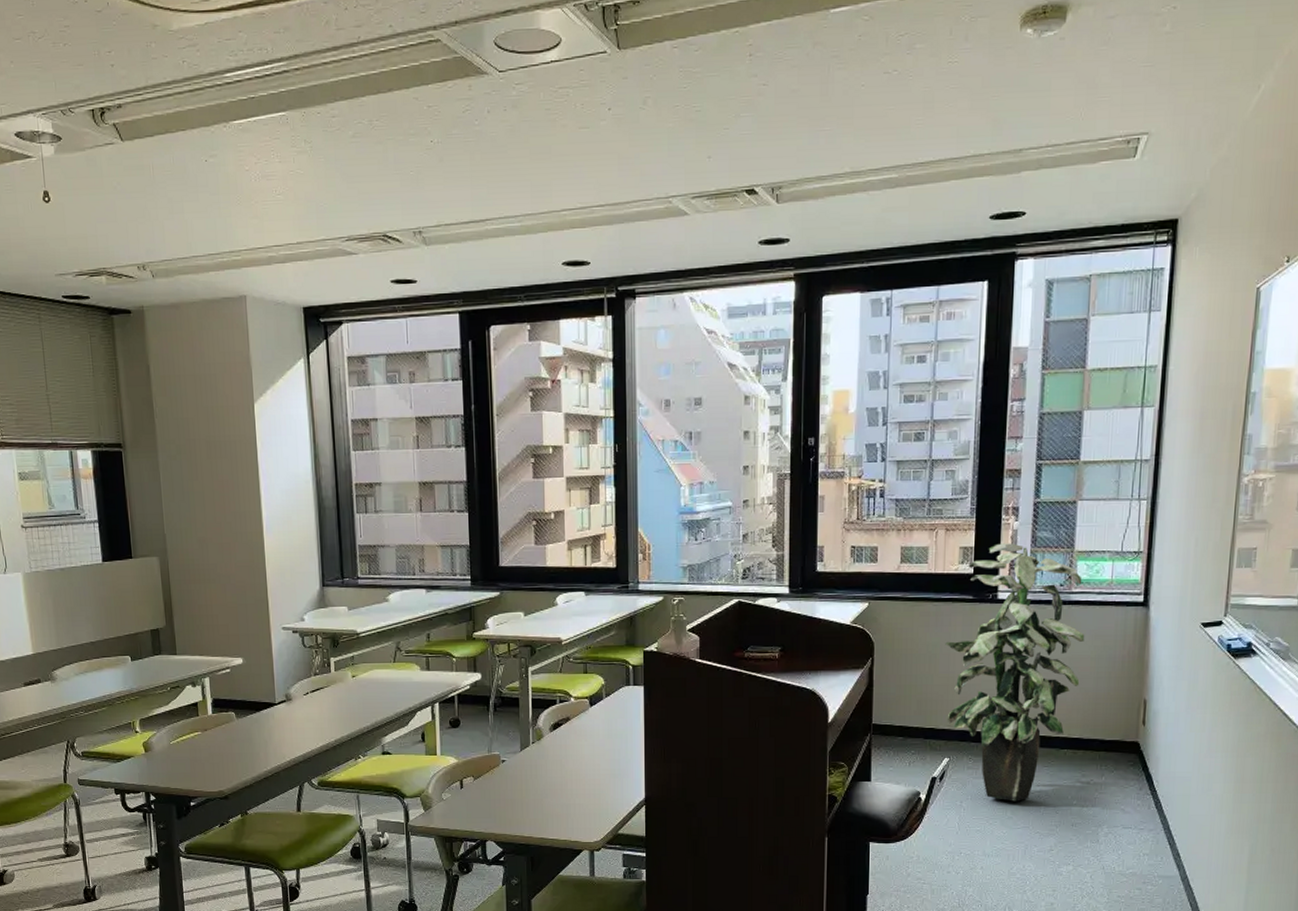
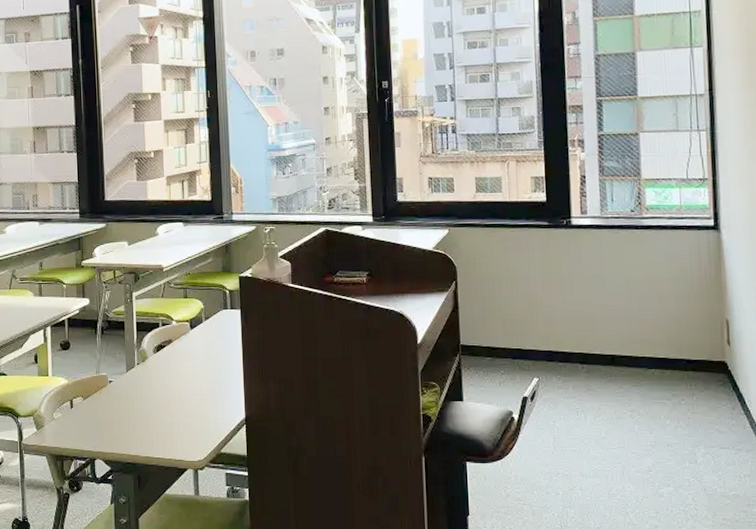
indoor plant: present [945,543,1085,802] -> none [525,172,661,421]

